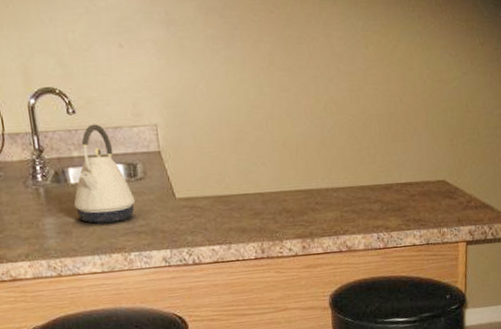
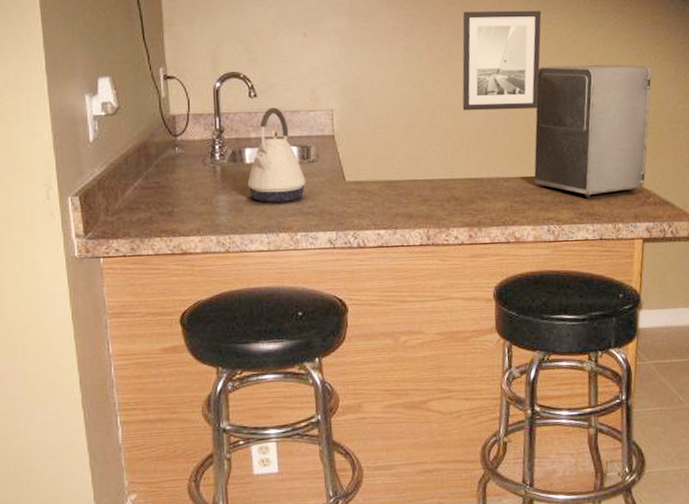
wall art: none [283,17,362,122] -> present [462,10,542,111]
speaker: none [359,71,469,205] -> present [533,64,652,199]

